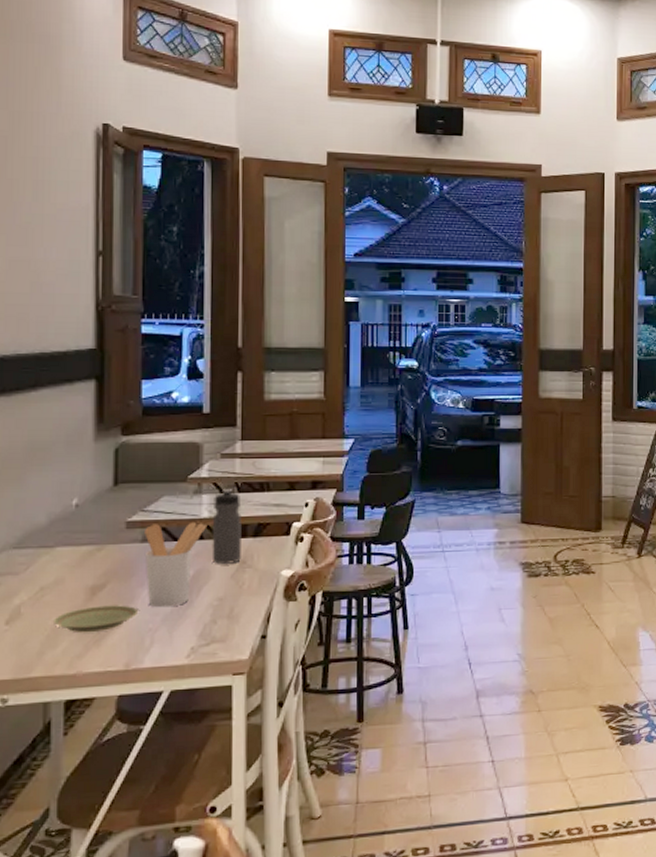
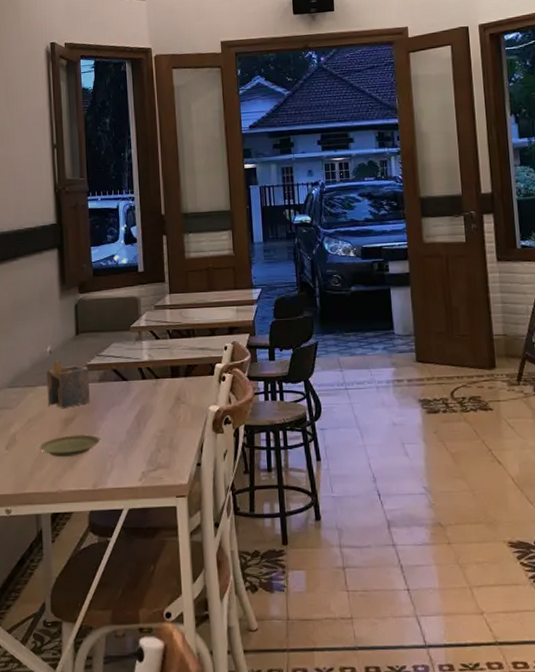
napkin holder: none [69,514,129,575] -> present [46,359,91,409]
utensil holder: present [145,522,208,608] -> none [101,364,148,437]
water bottle: present [212,489,242,564] -> none [151,336,176,400]

